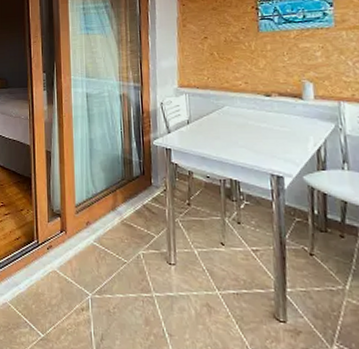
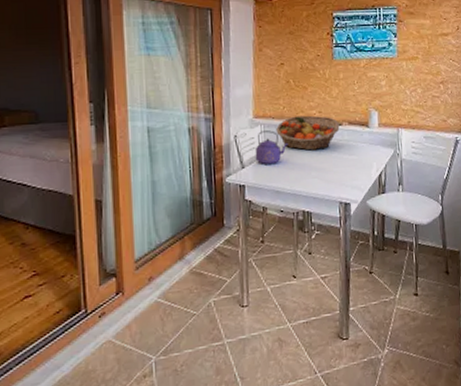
kettle: none [180,99,214,132] -> present [255,130,288,165]
fruit basket: none [201,86,269,120] -> present [276,115,340,151]

